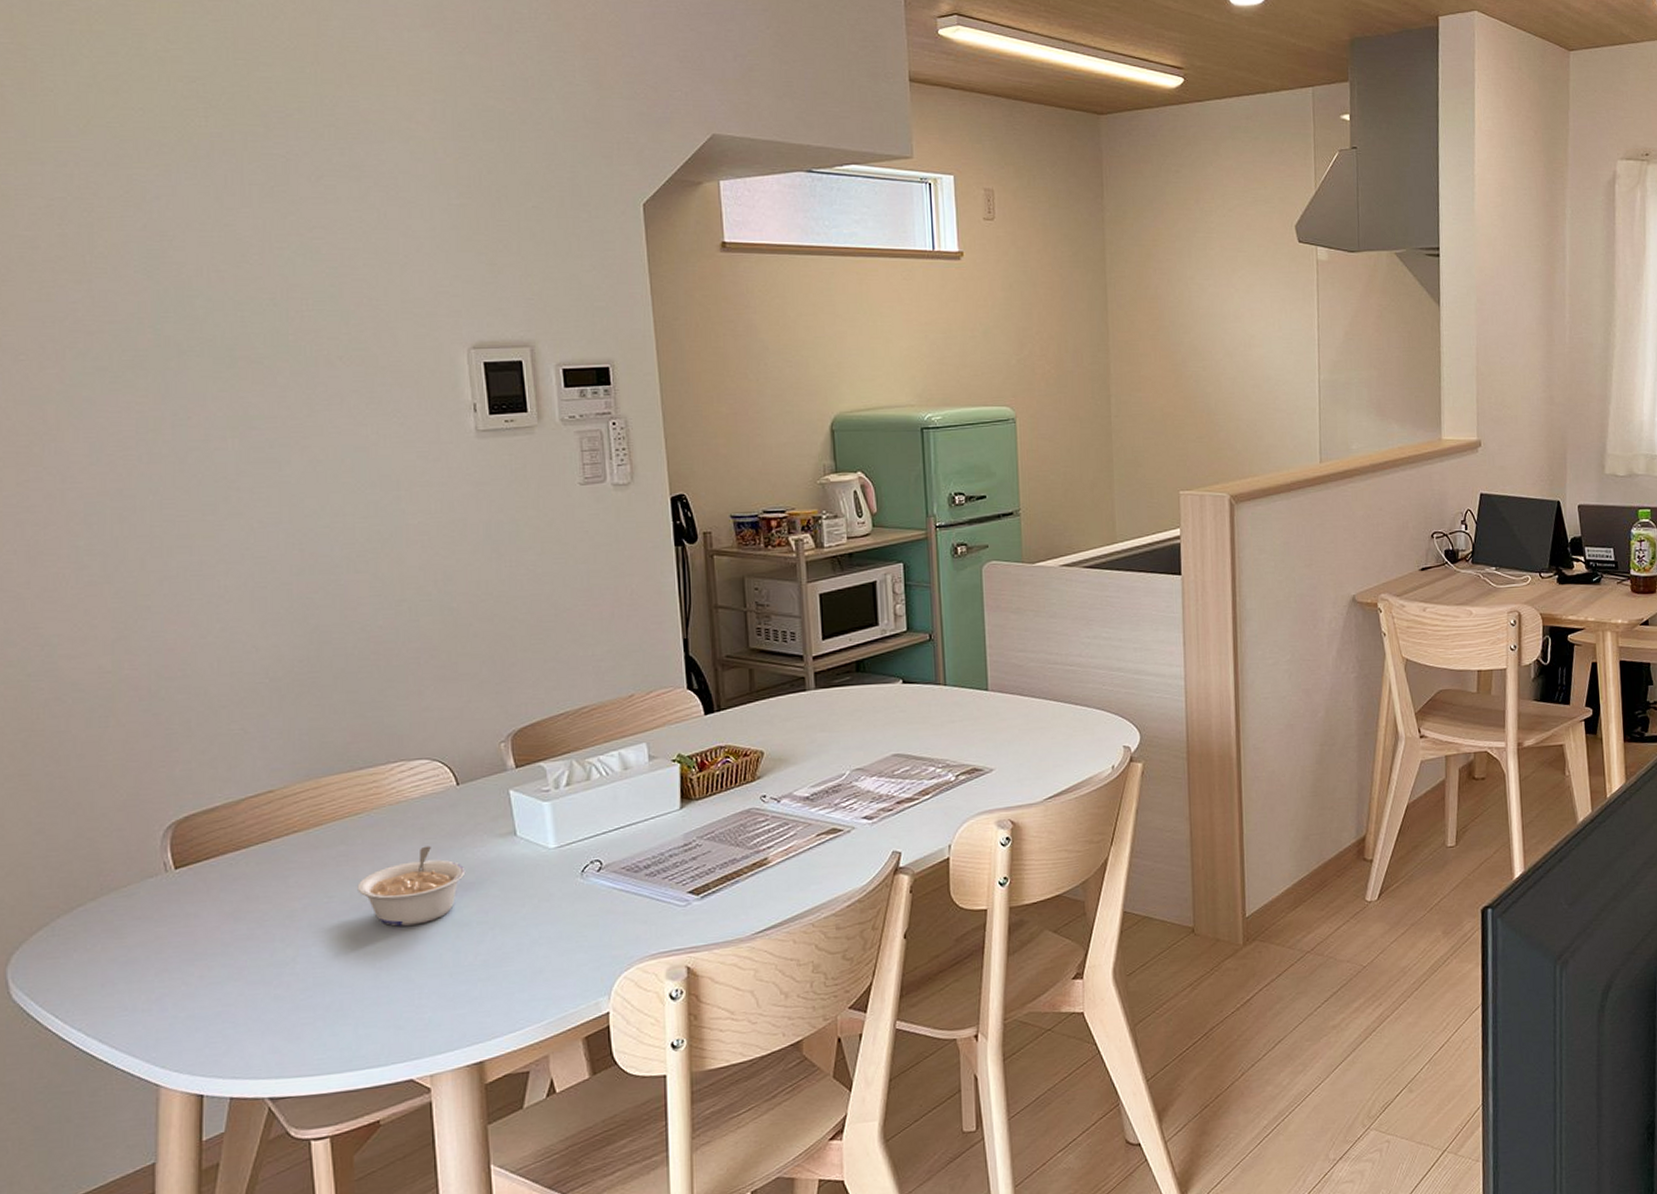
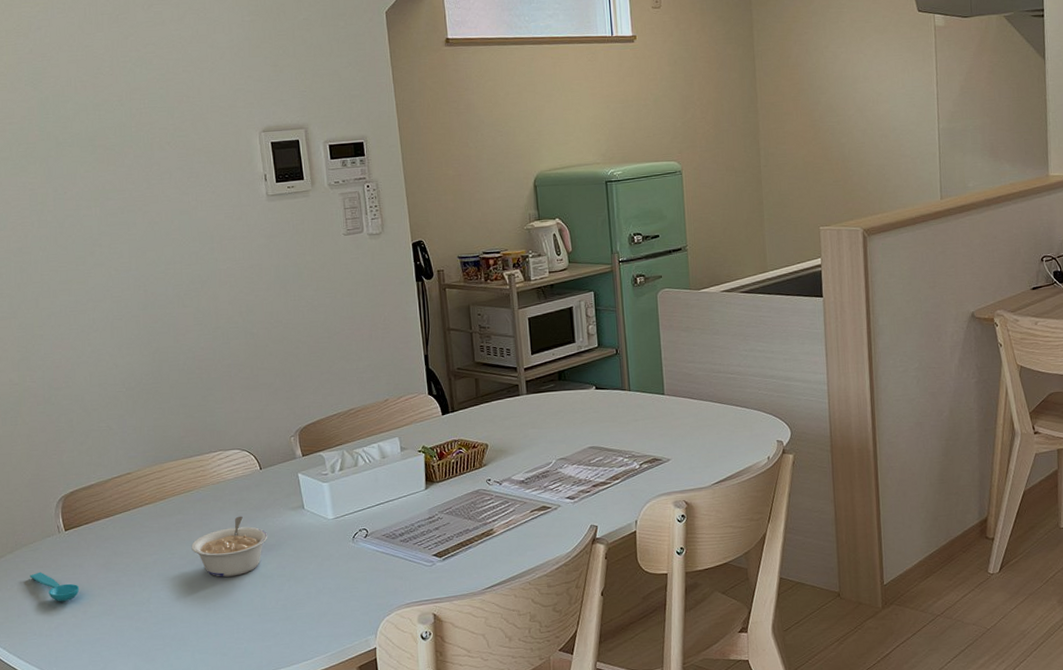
spoon: none [121,924,194,965] -> present [30,572,80,602]

